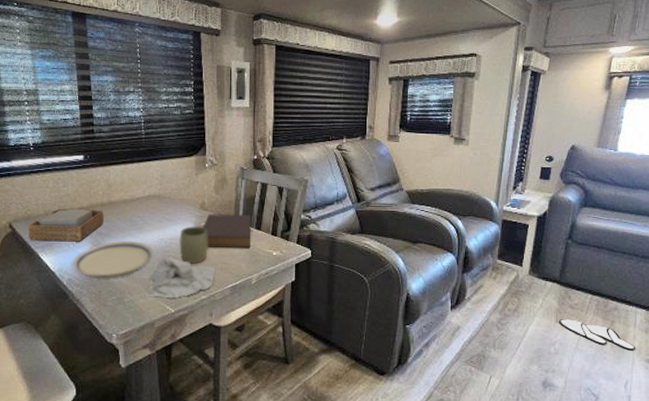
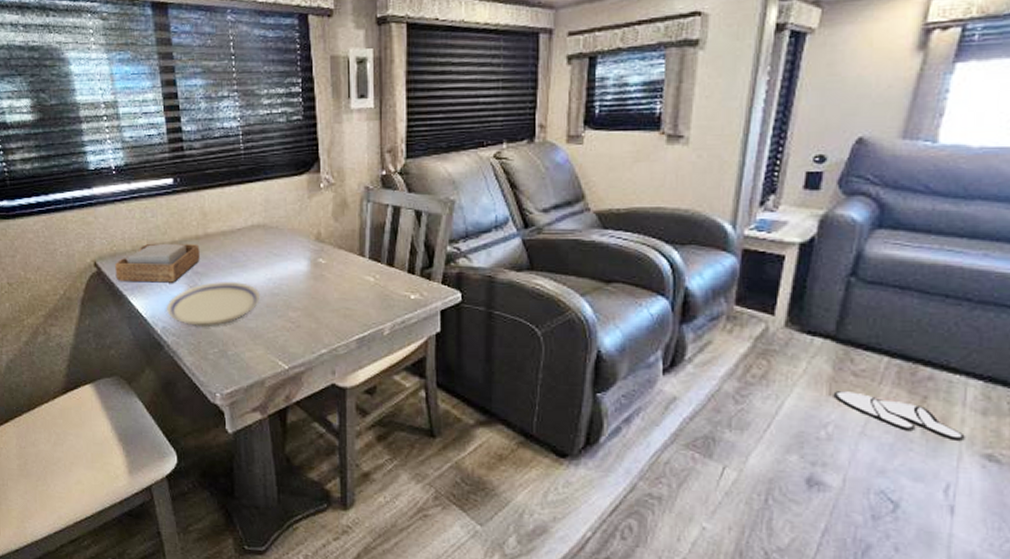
tissue: present [144,257,216,298] -> none [251,301,337,352]
mug: present [178,226,208,264] -> none [290,263,327,310]
book: present [203,214,252,249] -> none [319,247,382,291]

